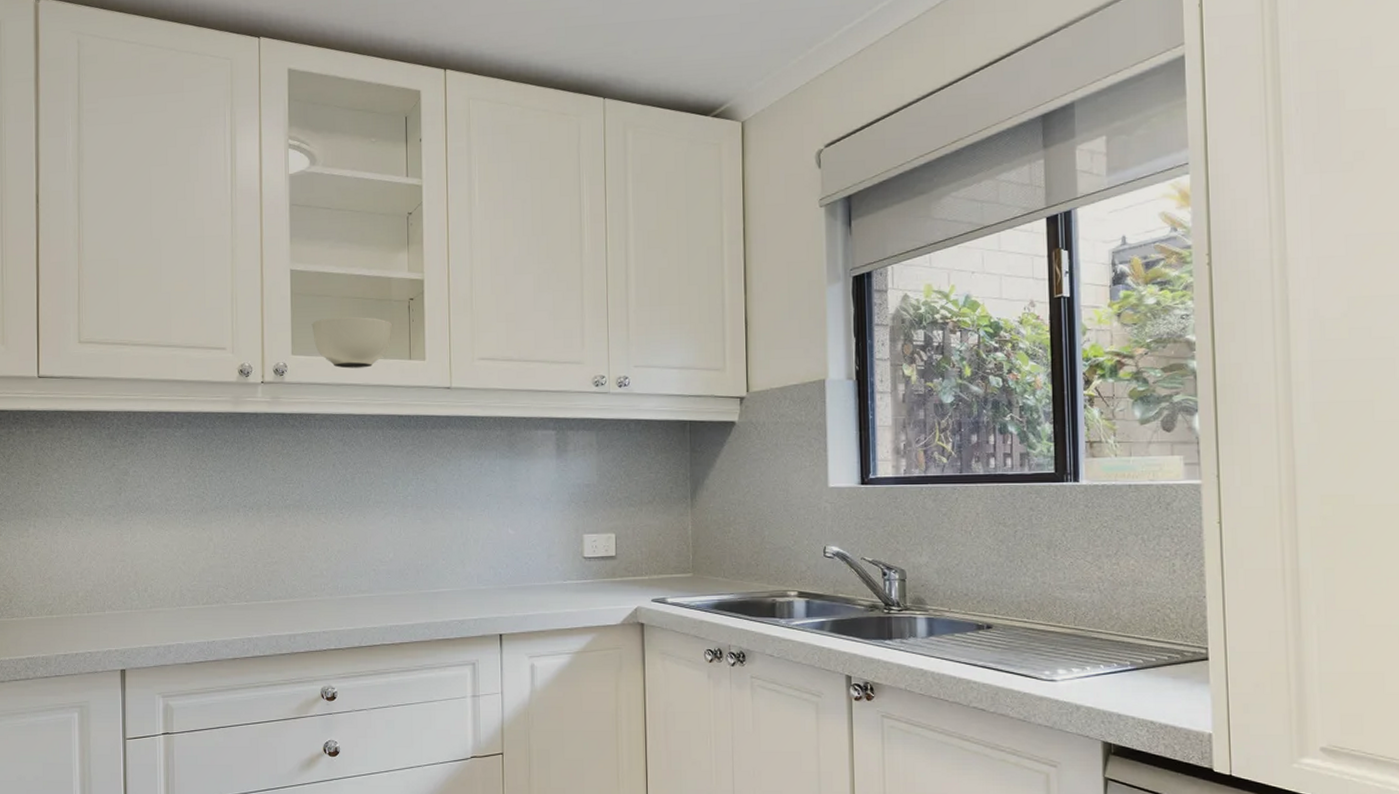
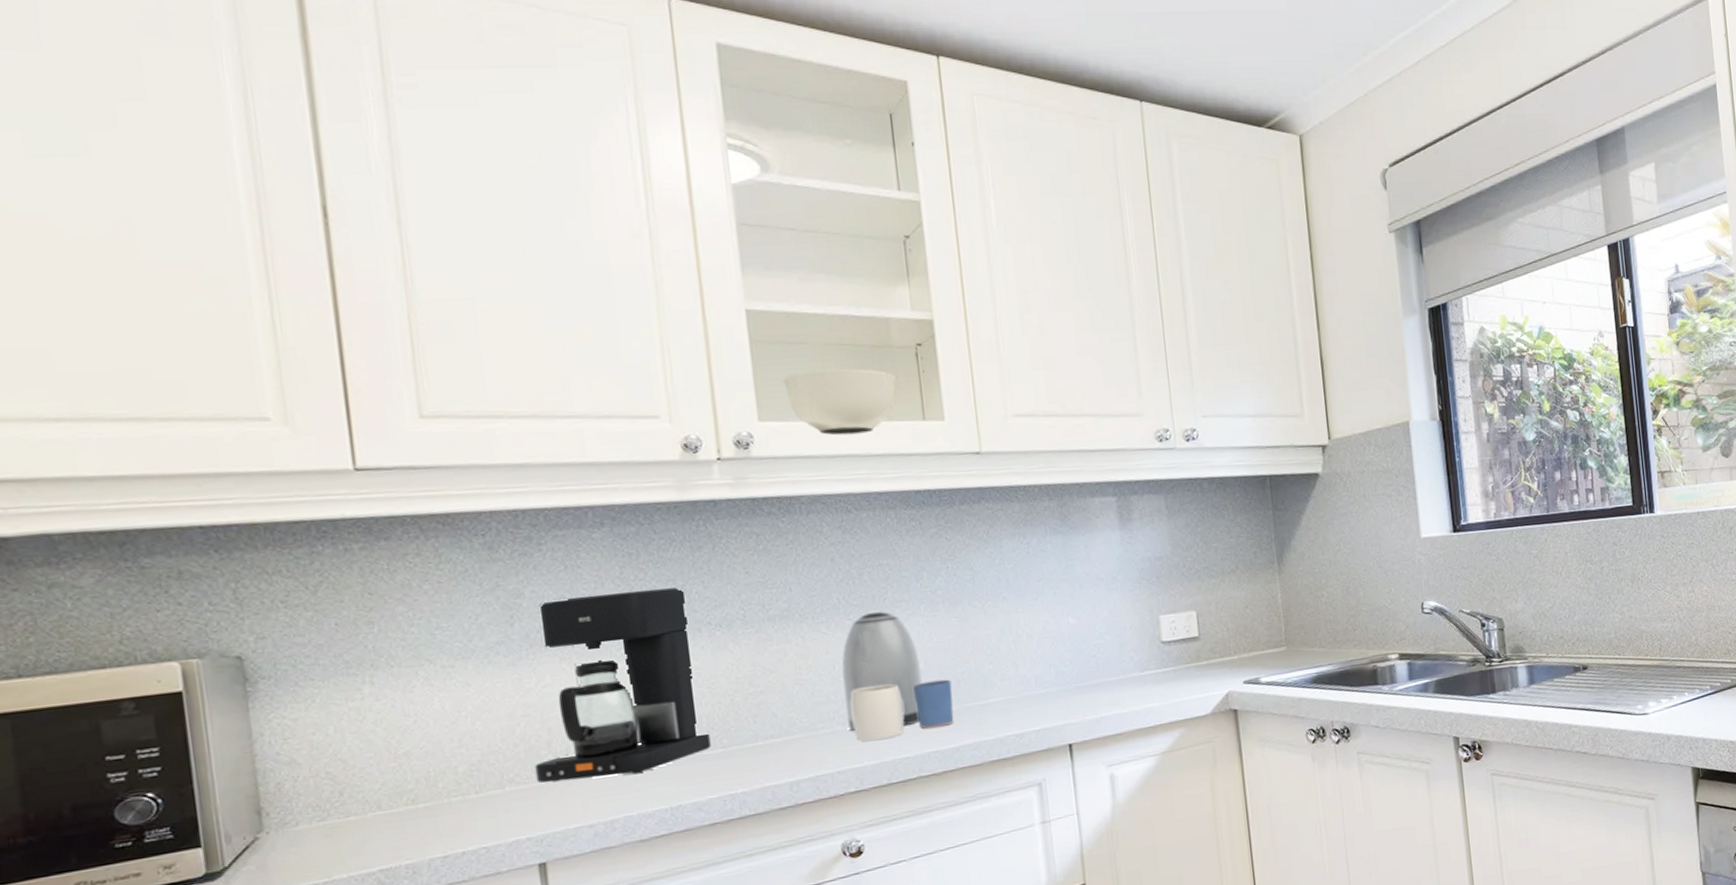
coffee maker: none [125,477,238,614] -> present [534,587,711,784]
kettle: none [333,509,391,602] -> present [841,612,922,732]
mug: none [336,568,375,611] -> present [849,684,905,742]
mug: none [383,568,413,607] -> present [912,679,954,730]

